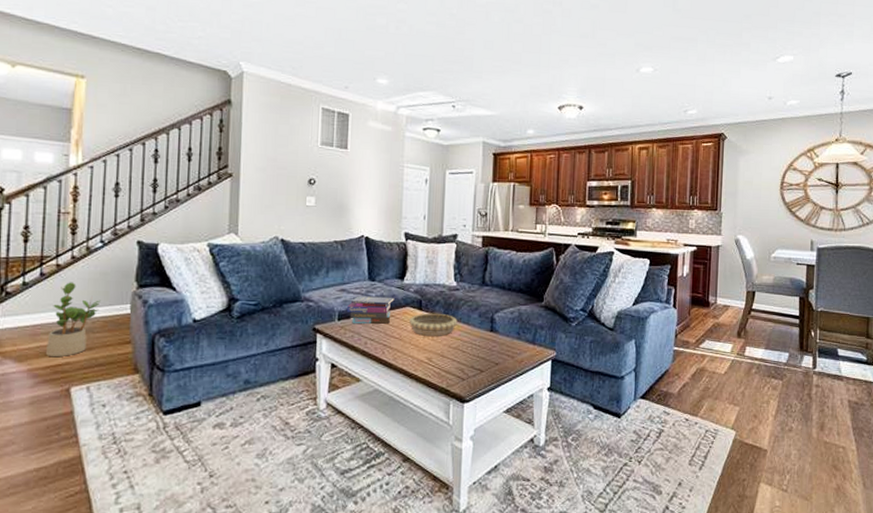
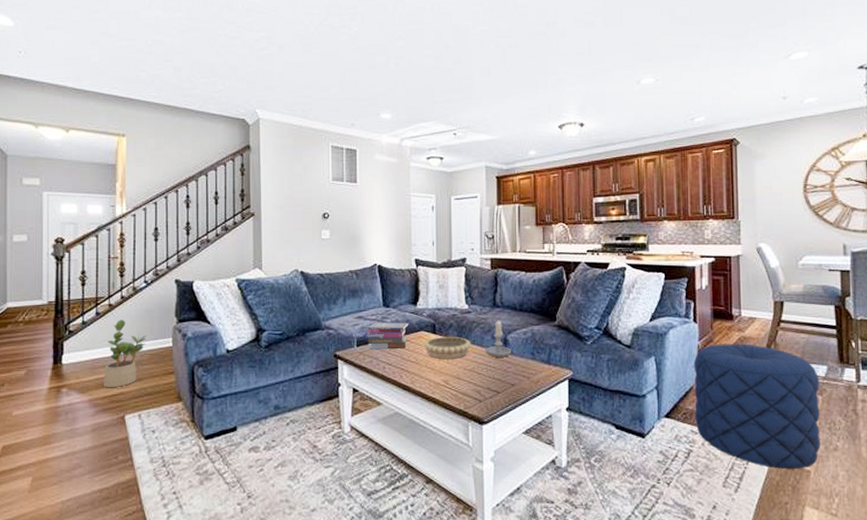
candle: none [472,298,497,336] -> present [486,320,511,357]
pouf: none [668,329,781,448] -> present [693,344,821,469]

